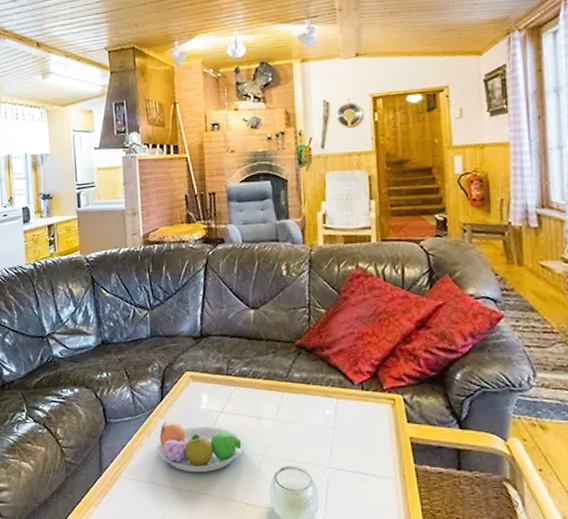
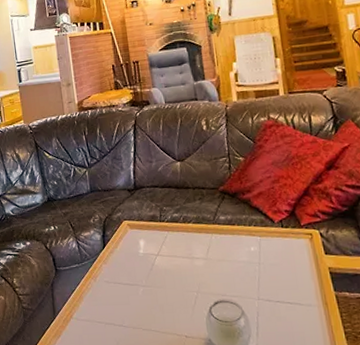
fruit bowl: present [156,422,244,473] -> none [102,267,181,311]

